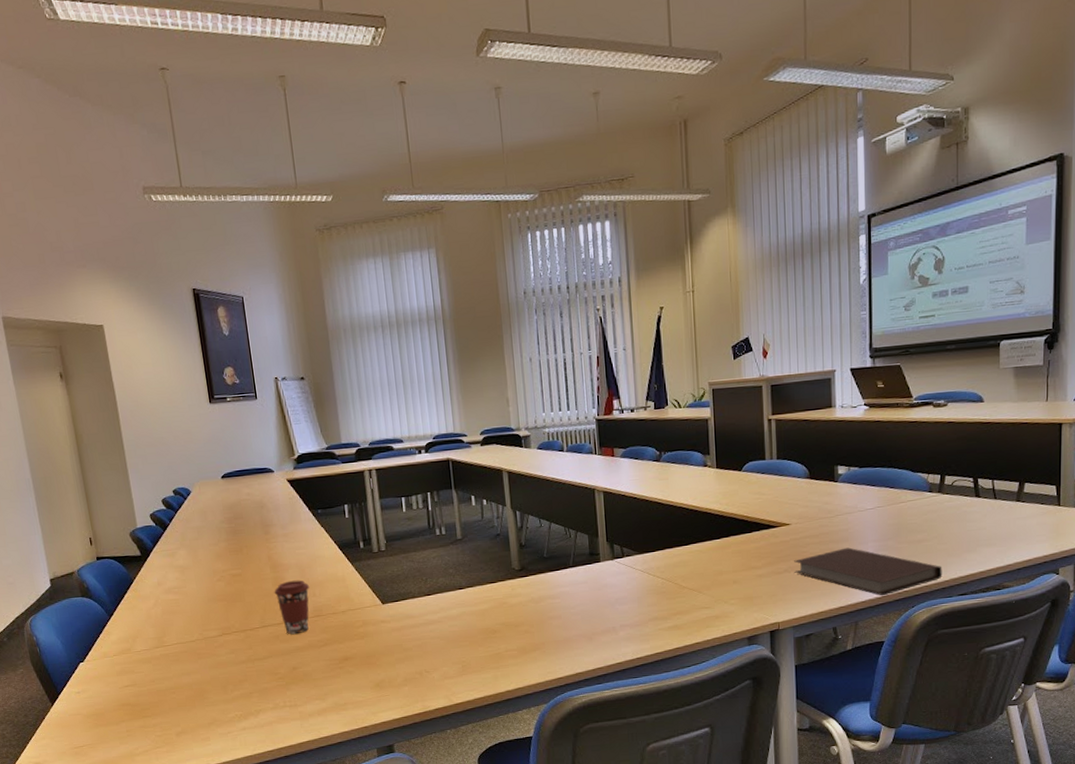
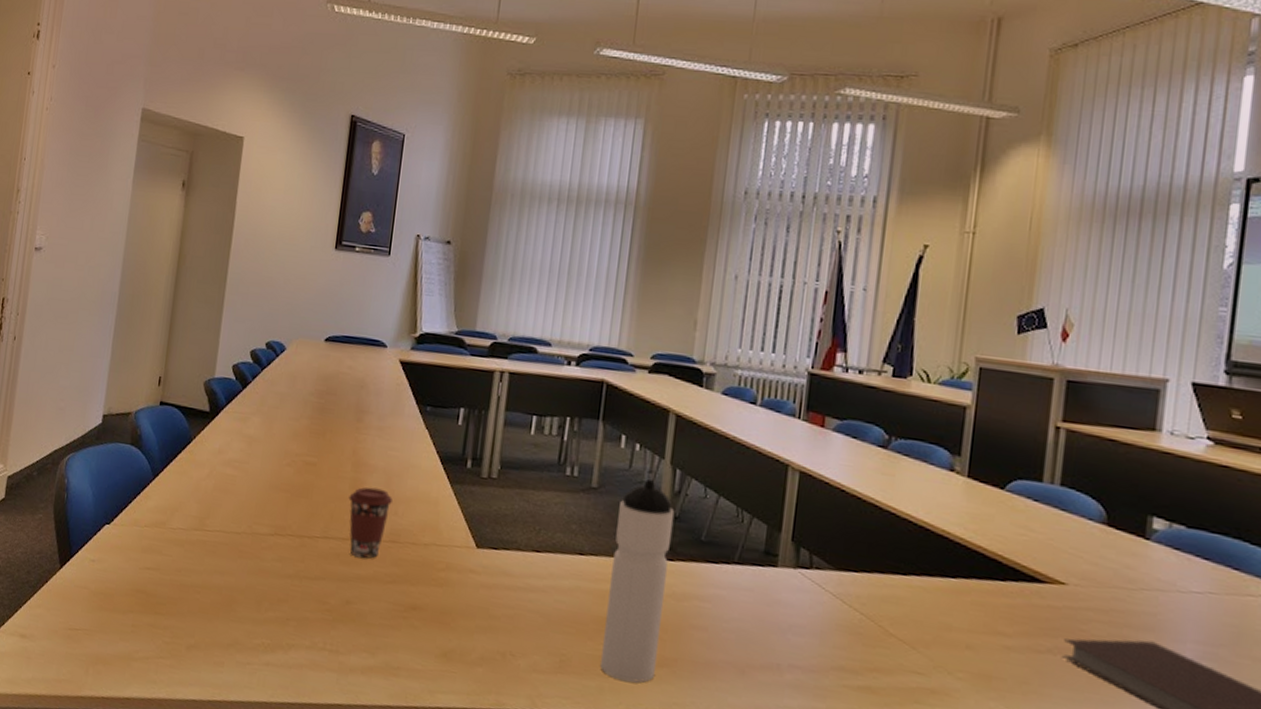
water bottle: none [481,523,531,668] -> present [600,479,675,683]

